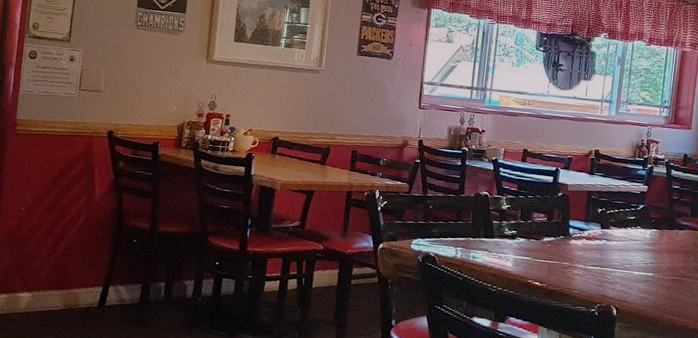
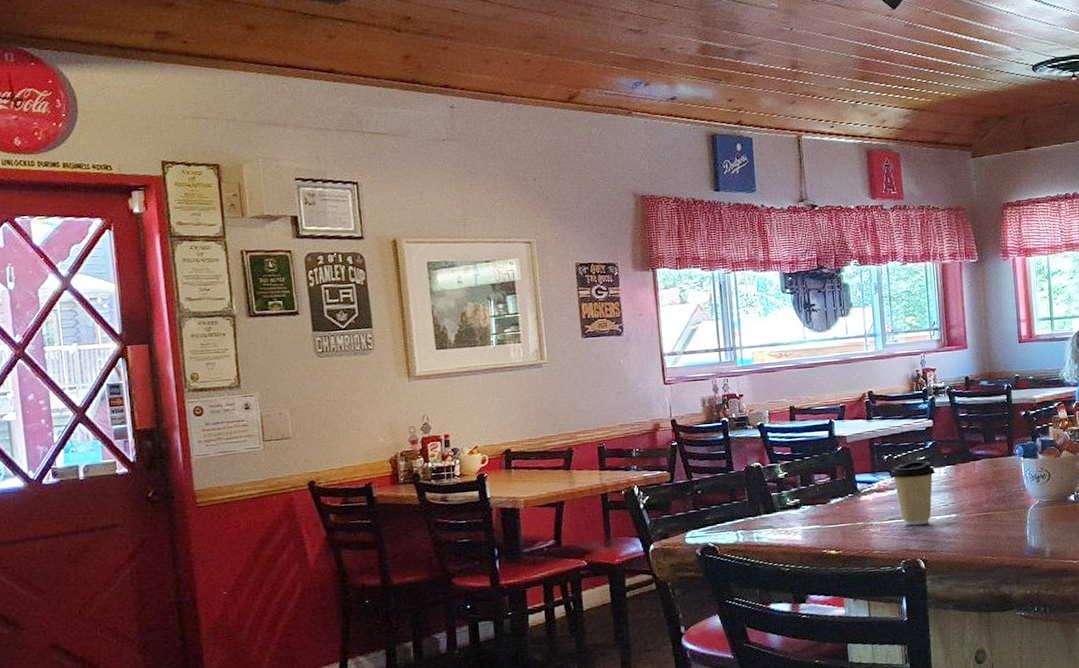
coffee cup: none [600,219,642,277] -> present [890,461,936,526]

